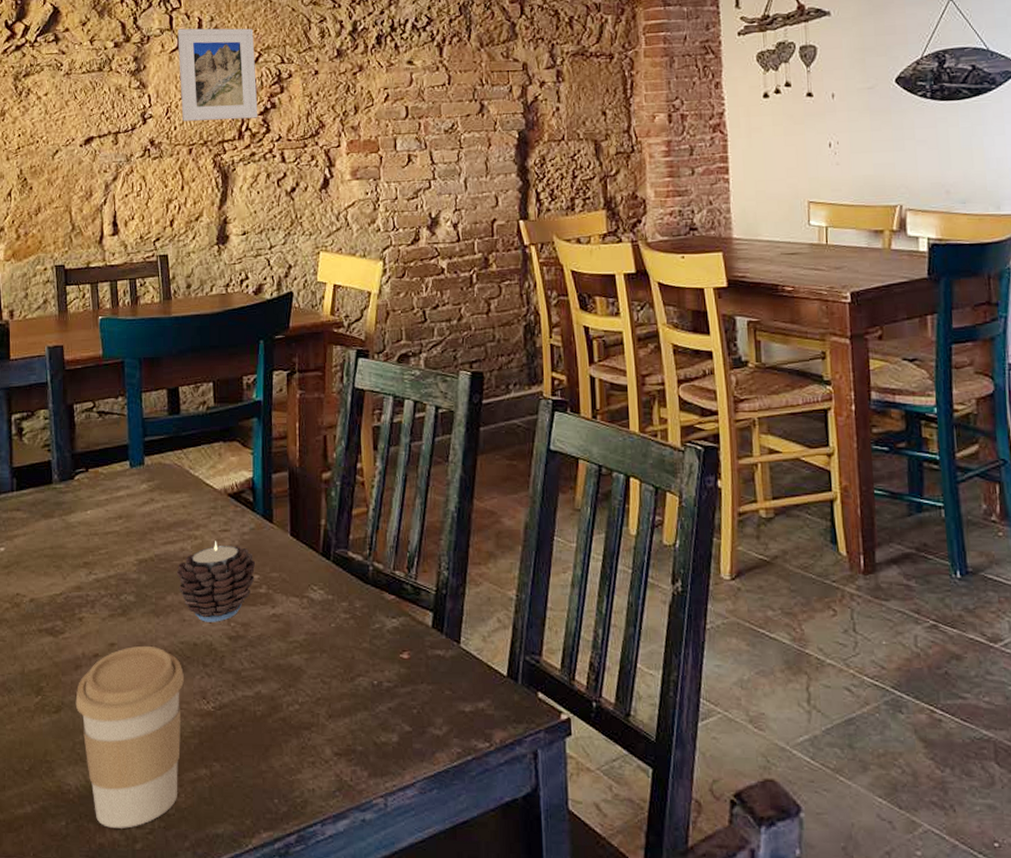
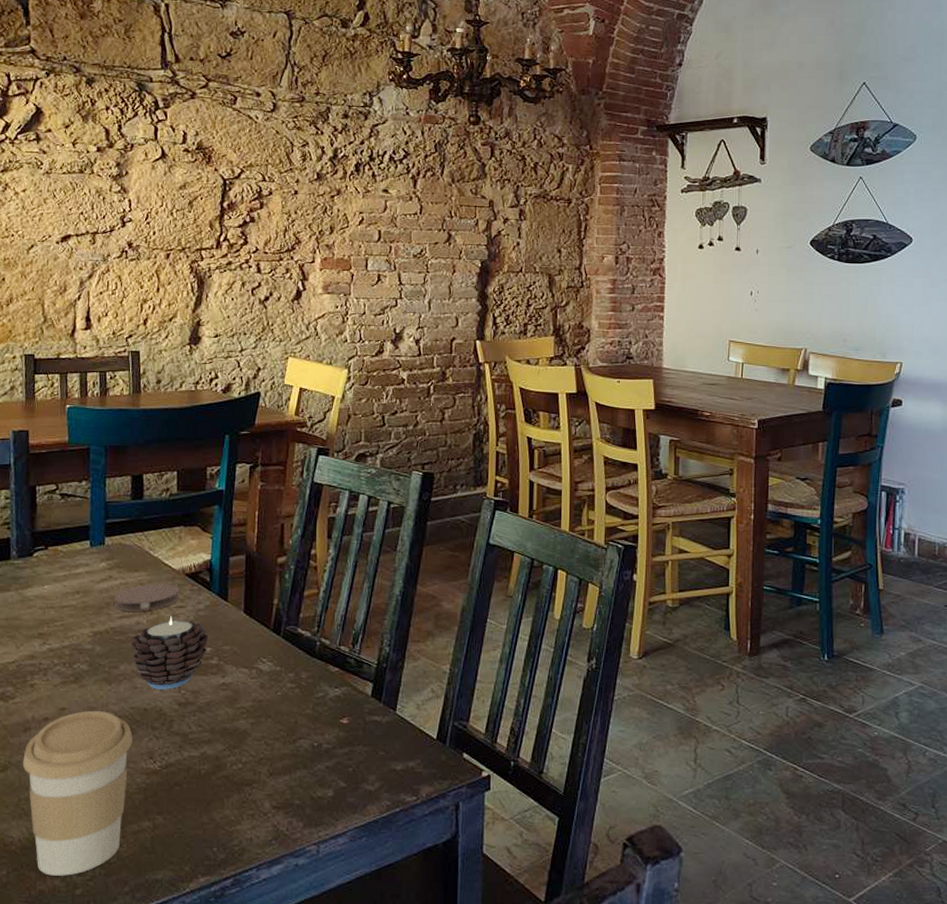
coaster: none [157,505,223,537] -> present [114,583,180,612]
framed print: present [177,28,258,121] -> none [161,140,237,230]

